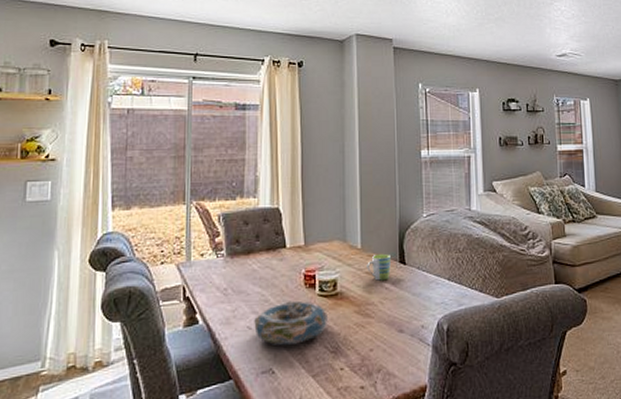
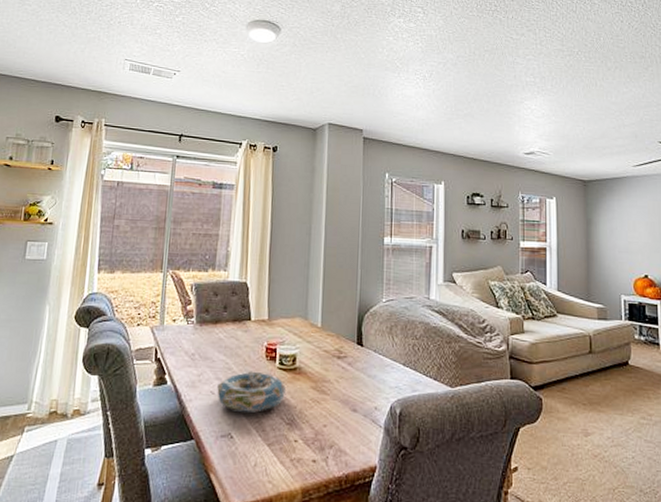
mug: present [367,253,391,281] -> none [325,333,349,360]

